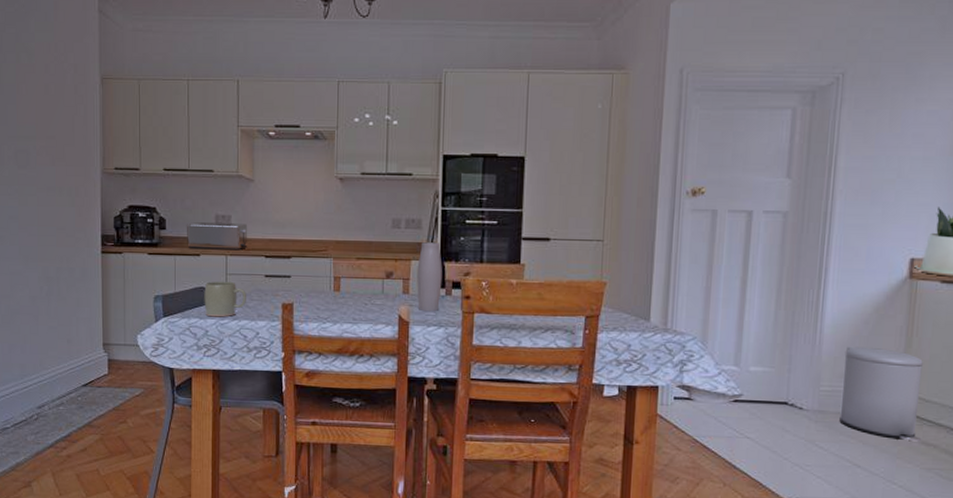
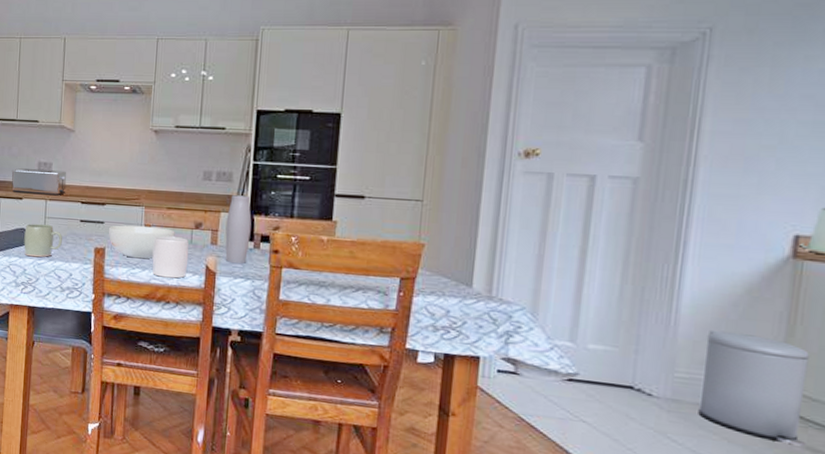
bowl: none [295,278,366,313] -> present [108,225,175,259]
mug: none [343,287,381,331] -> present [152,236,189,279]

